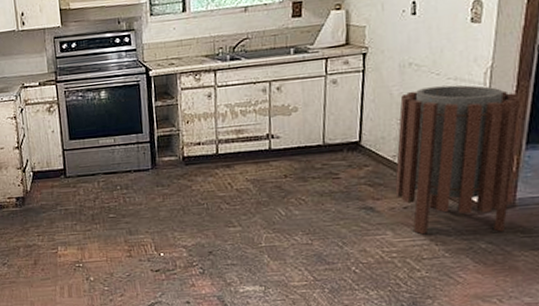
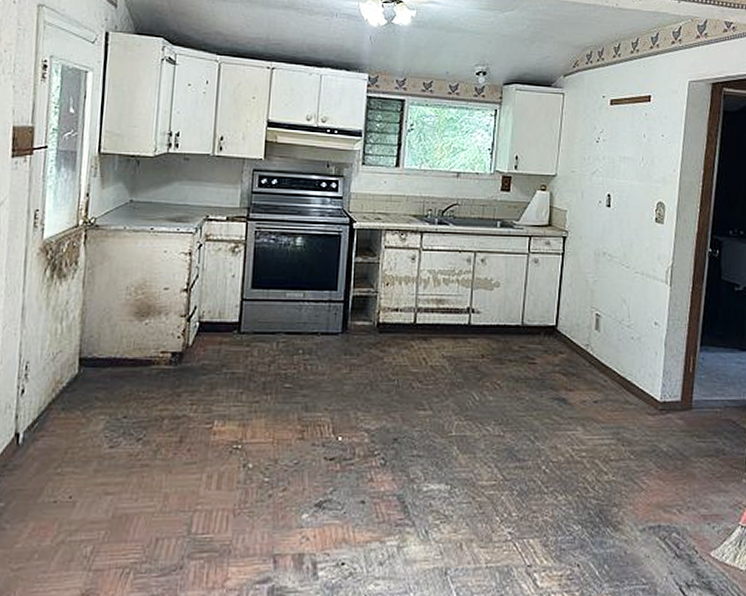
trash can: present [395,85,520,235] -> none [587,279,695,435]

